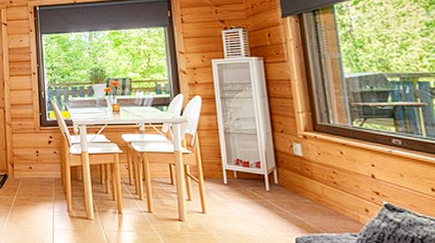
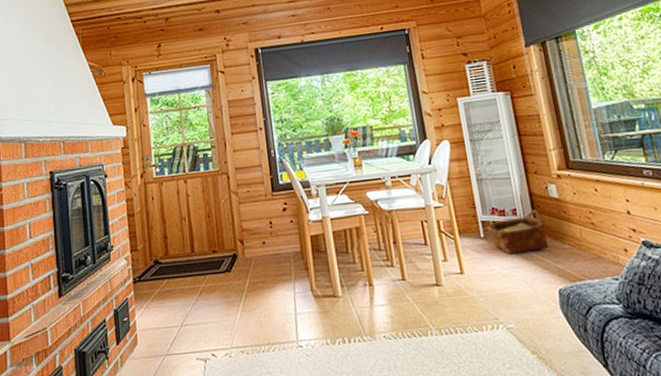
woven basket: none [229,165,290,202] -> present [484,210,550,255]

